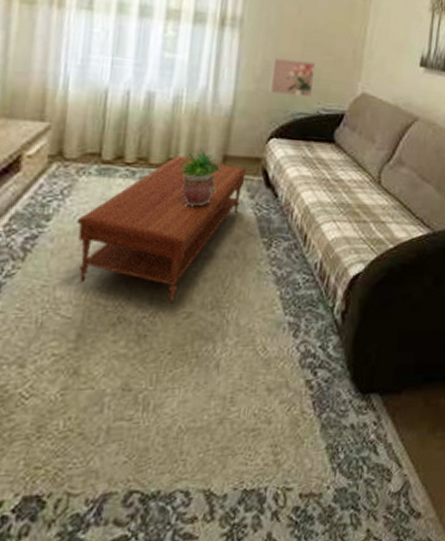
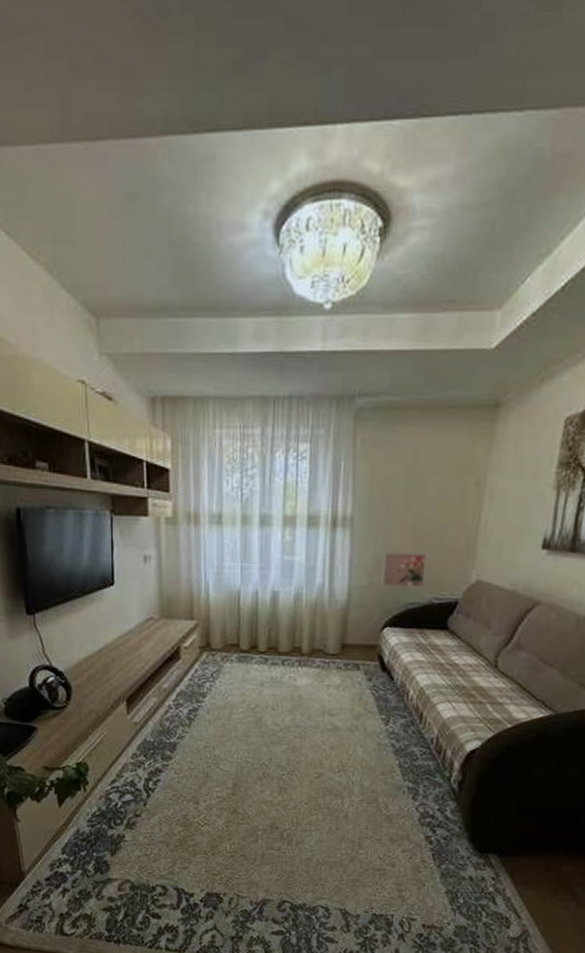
coffee table: present [76,155,248,303] -> none [225,645,364,765]
potted plant: present [179,149,221,207] -> none [304,638,340,688]

